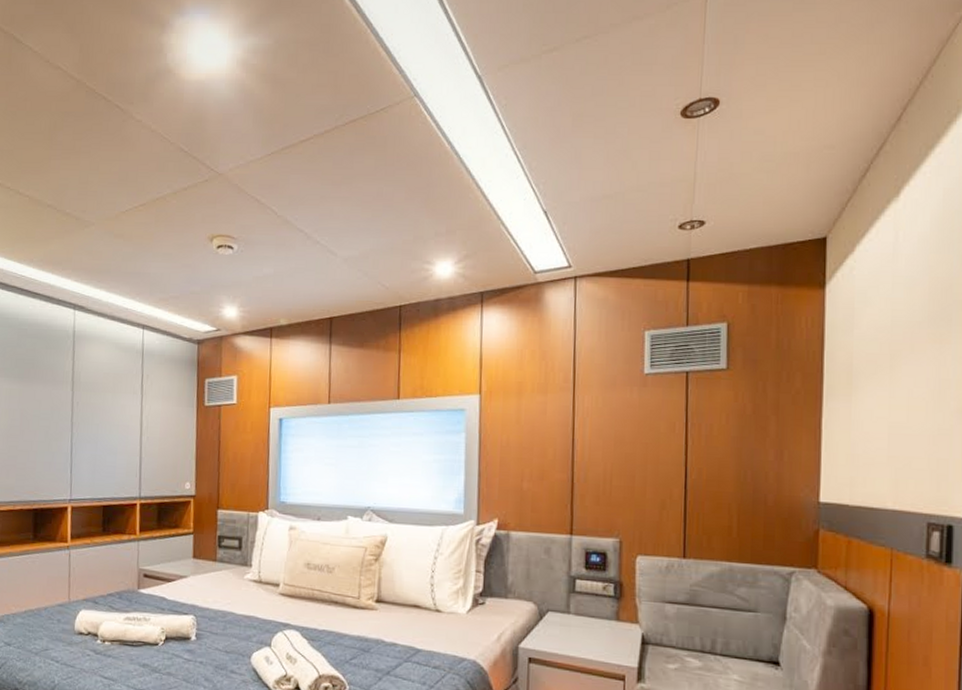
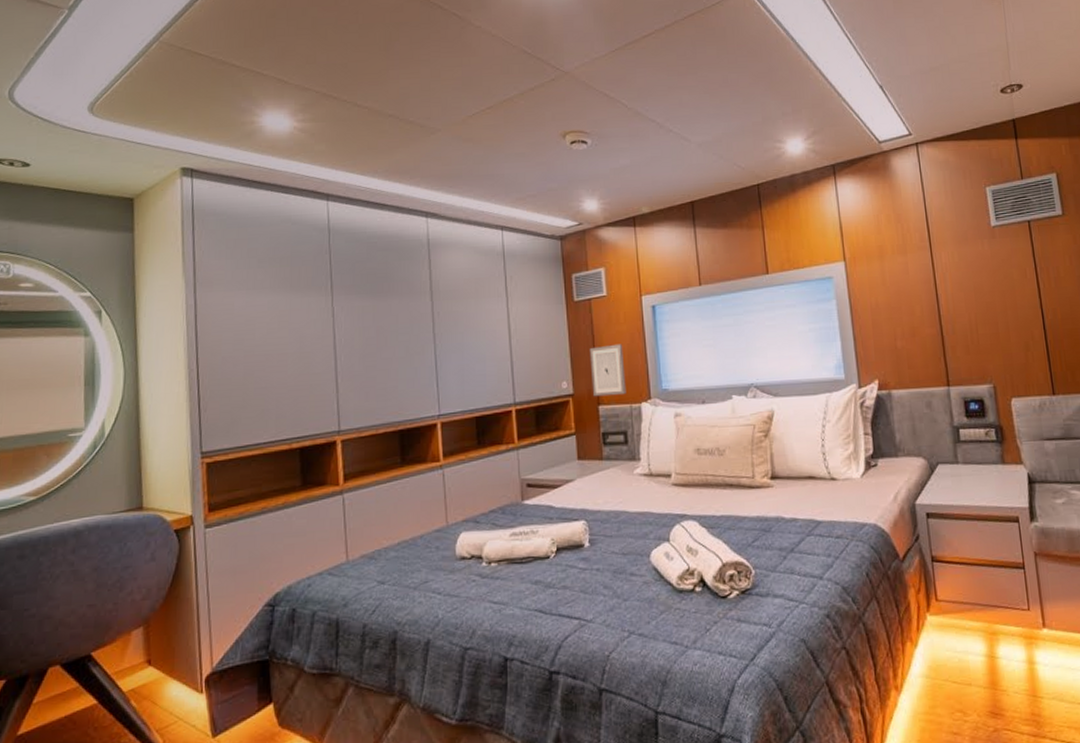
wall art: none [213,452,247,502] -> present [589,344,626,397]

